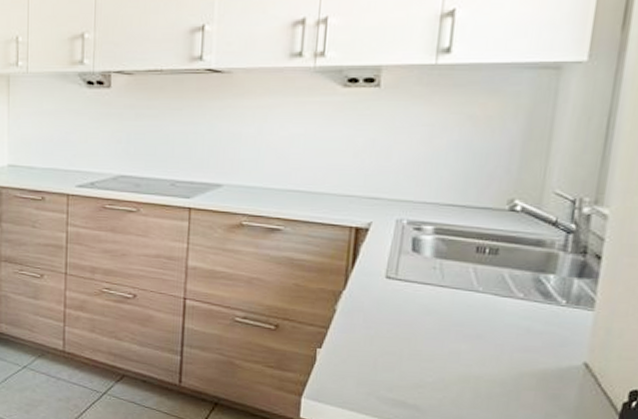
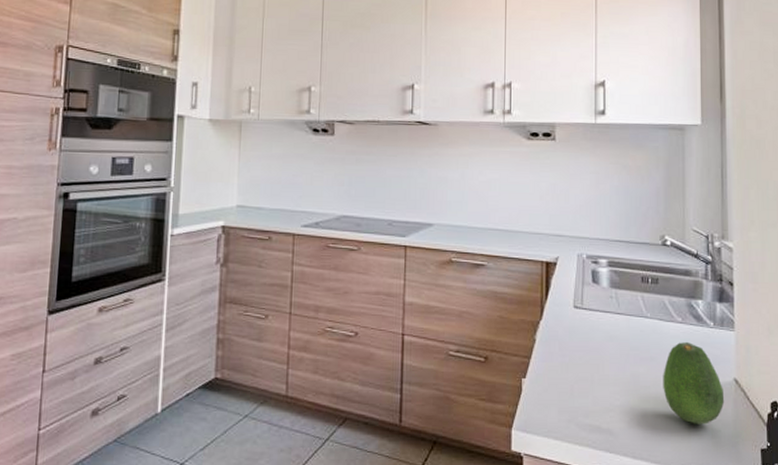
fruit: none [488,320,568,409] -> present [663,342,725,425]

